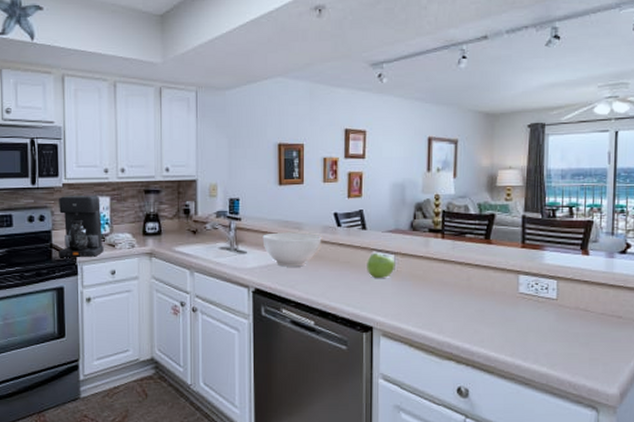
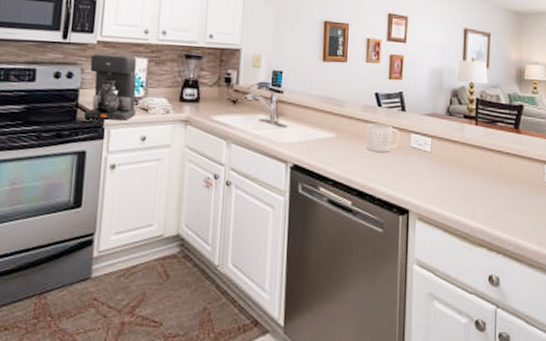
bowl: present [262,232,322,267] -> none [303,108,362,145]
mug: none [327,243,362,272] -> present [366,123,400,152]
fruit: present [367,252,395,278] -> none [405,134,432,161]

